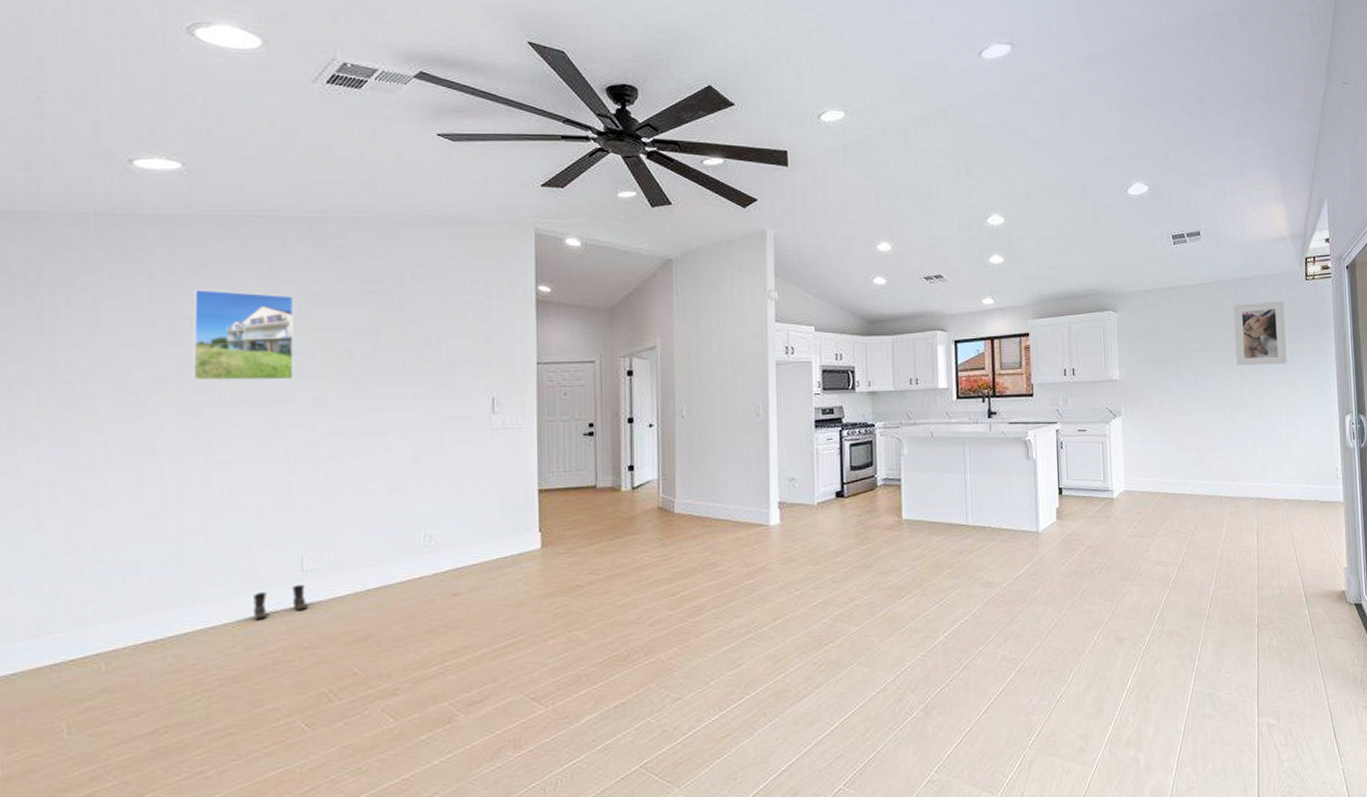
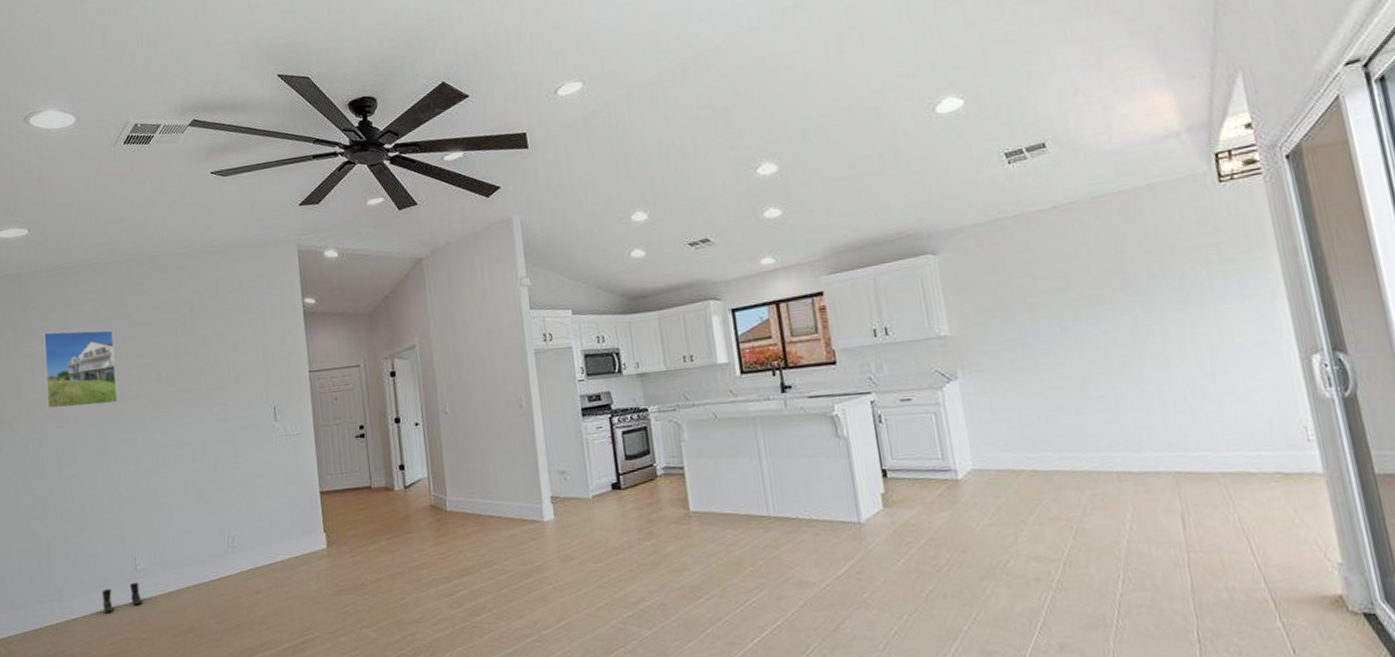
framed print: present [1233,301,1287,366] -> none [1107,214,1203,304]

